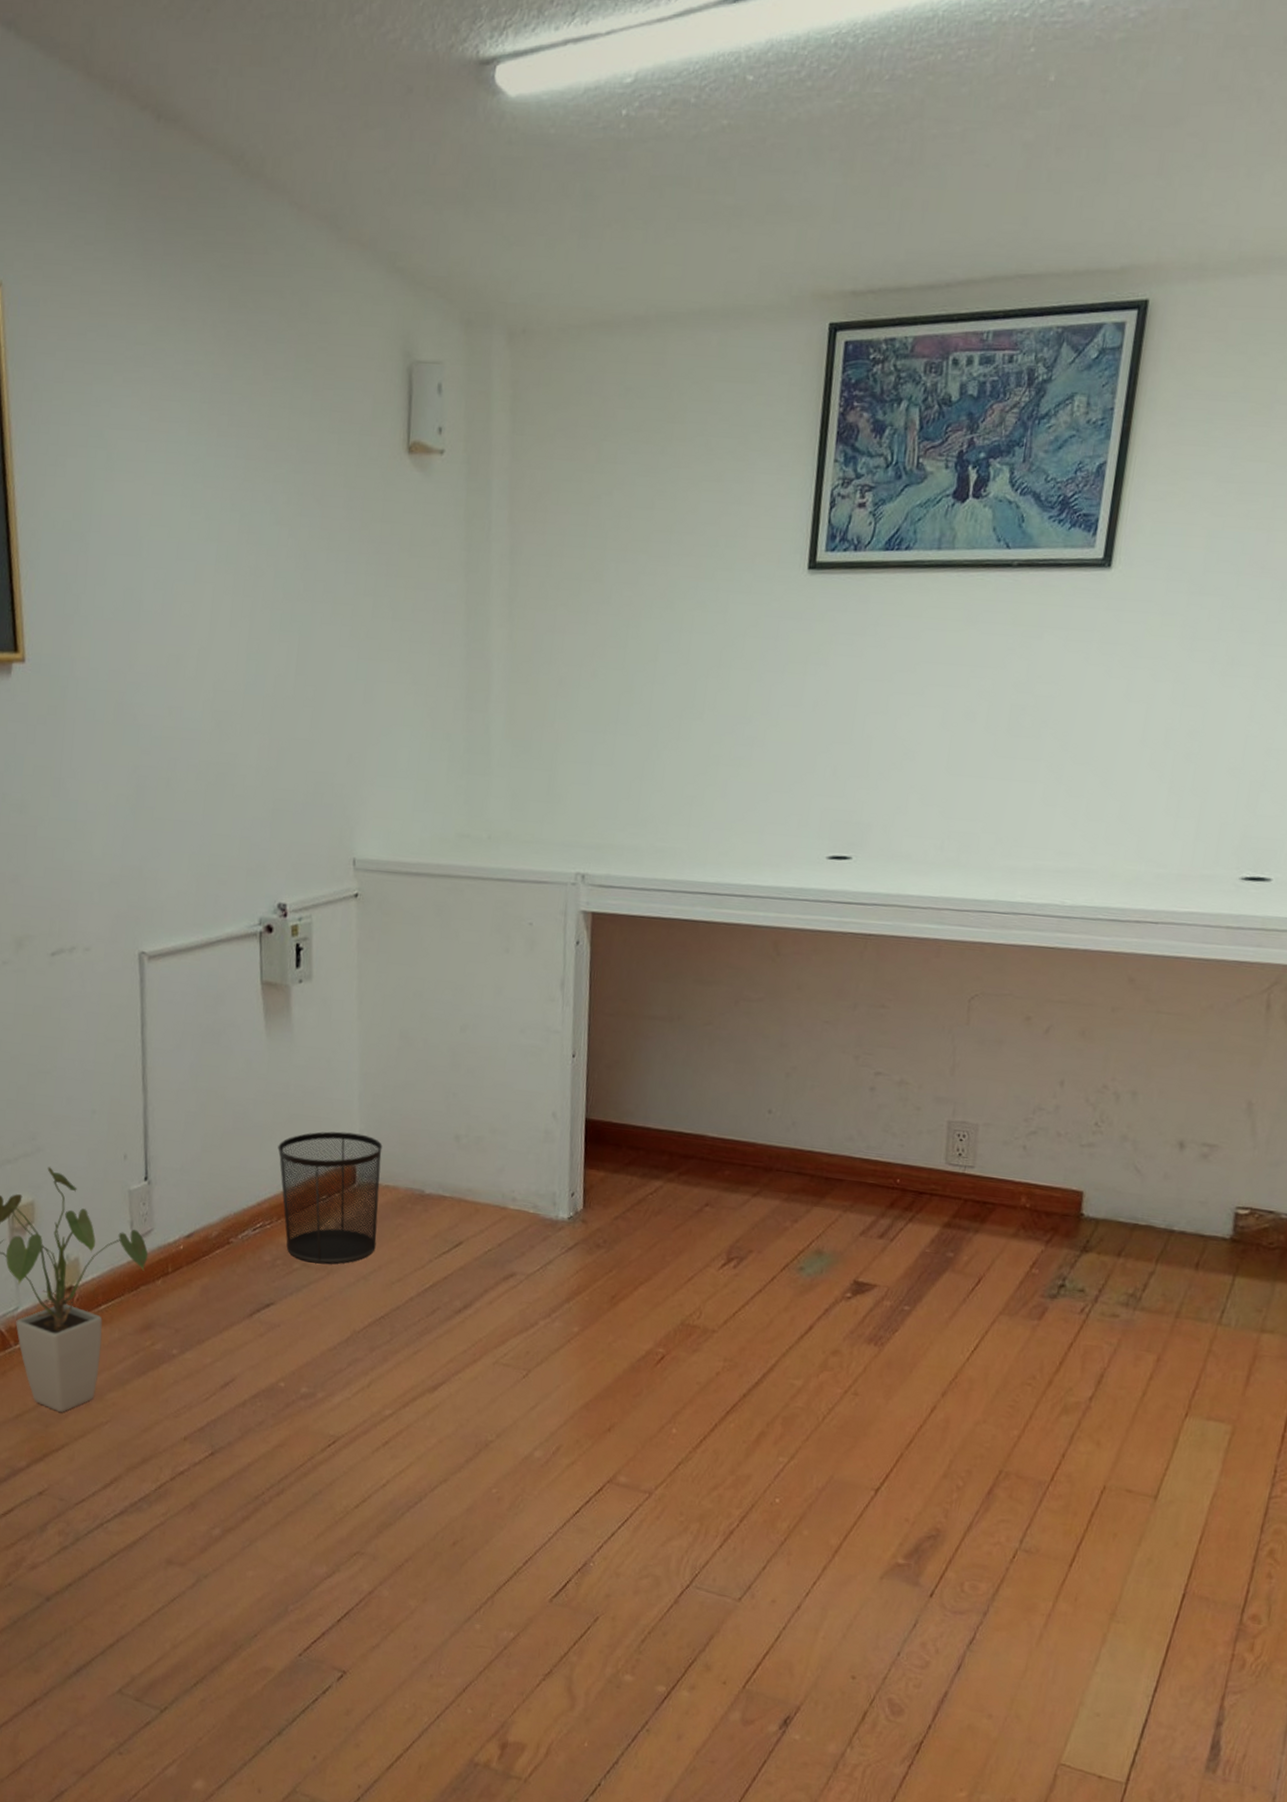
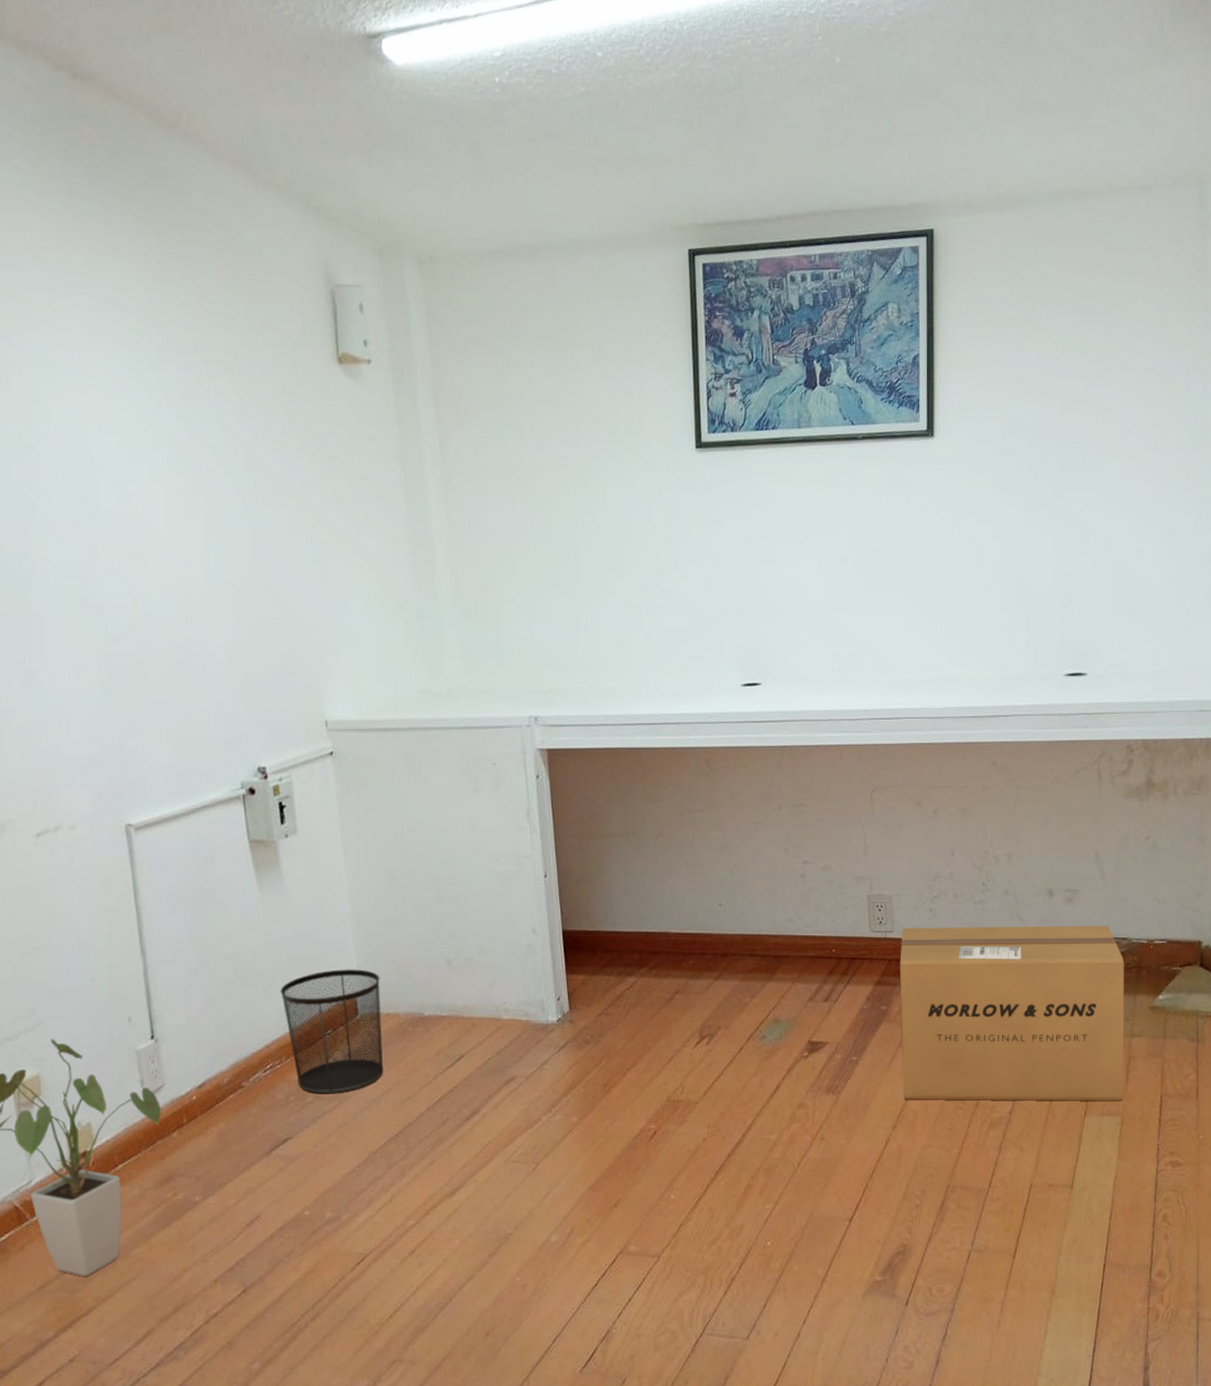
box: none [960,1164,1266,1407] -> present [899,925,1124,1102]

